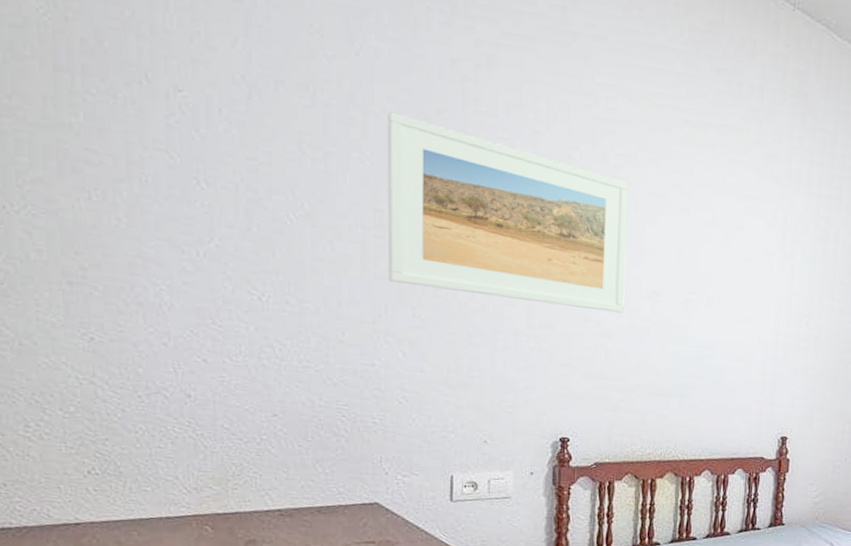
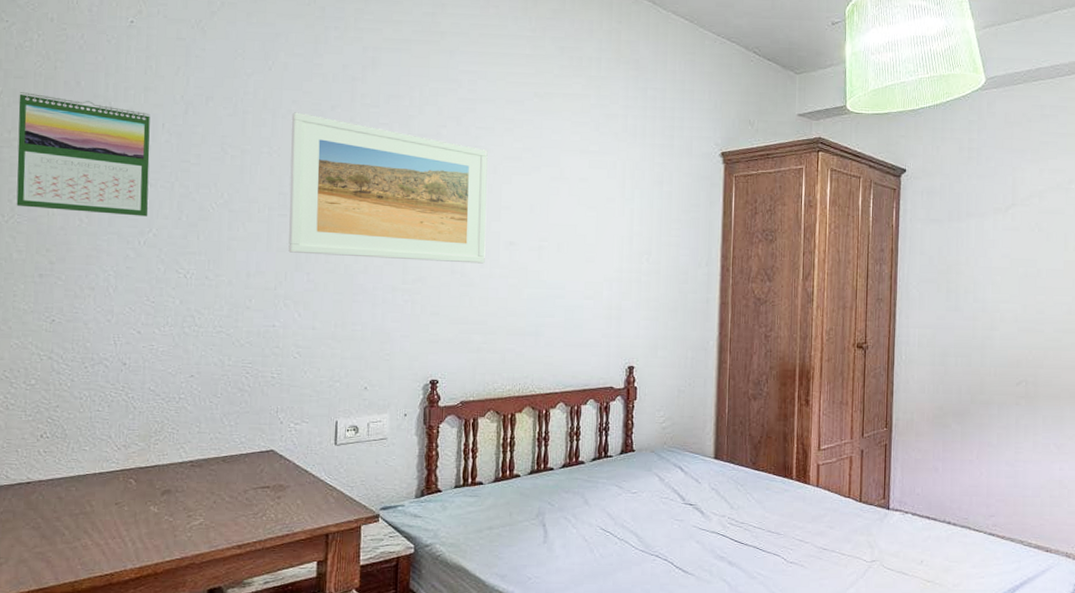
calendar: none [18,44,207,223] -> present [16,91,150,217]

